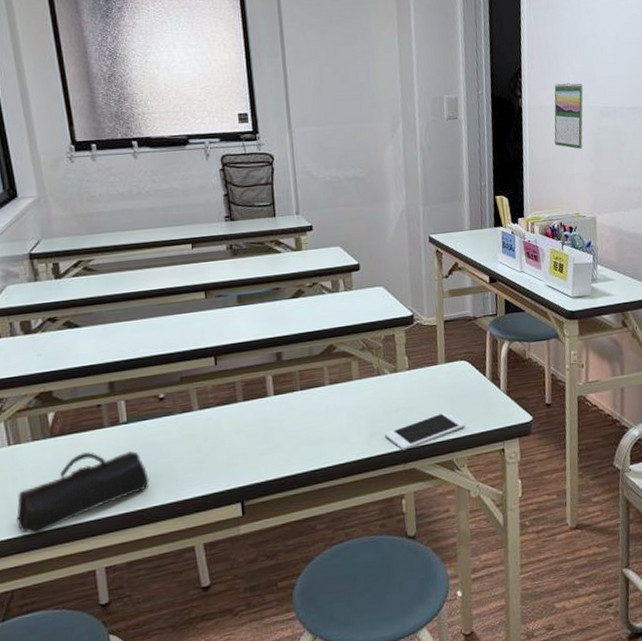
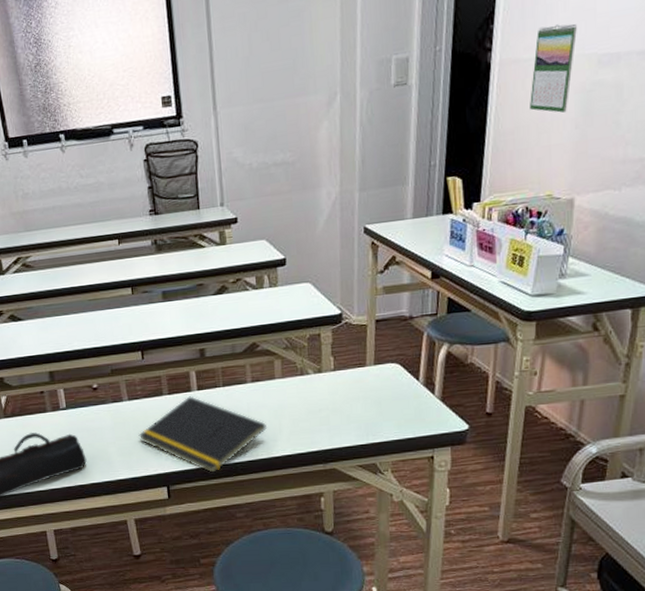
notepad: none [209,401,346,483] -> present [138,396,267,473]
cell phone: present [384,411,466,451] -> none [305,415,393,451]

